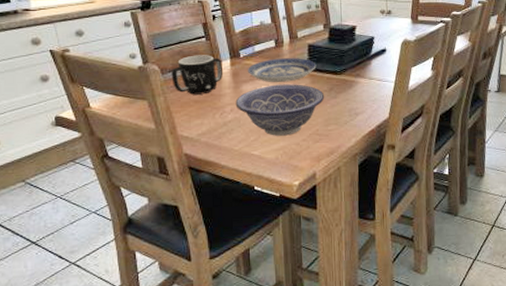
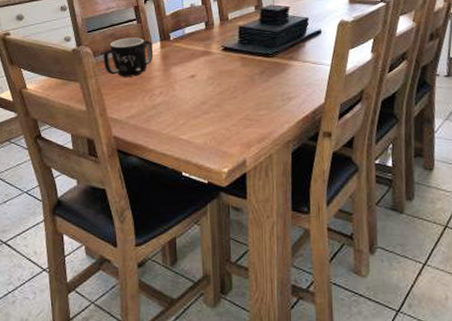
decorative bowl: present [235,84,325,136] -> none [164,67,256,120]
plate: present [247,58,317,82] -> none [177,40,247,65]

